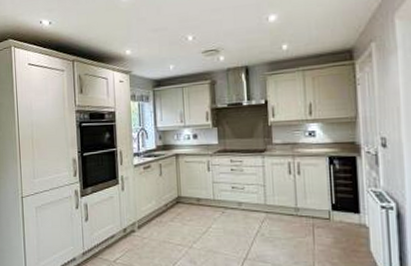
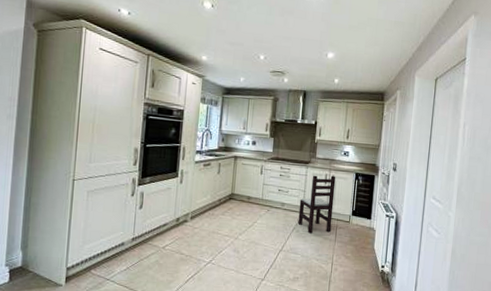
chair: none [260,163,307,237] -> present [298,175,336,234]

